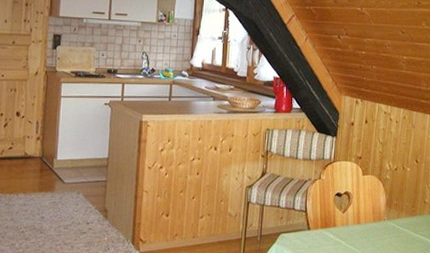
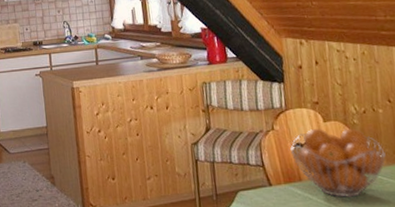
fruit basket: none [331,181,406,244] -> present [290,128,386,198]

